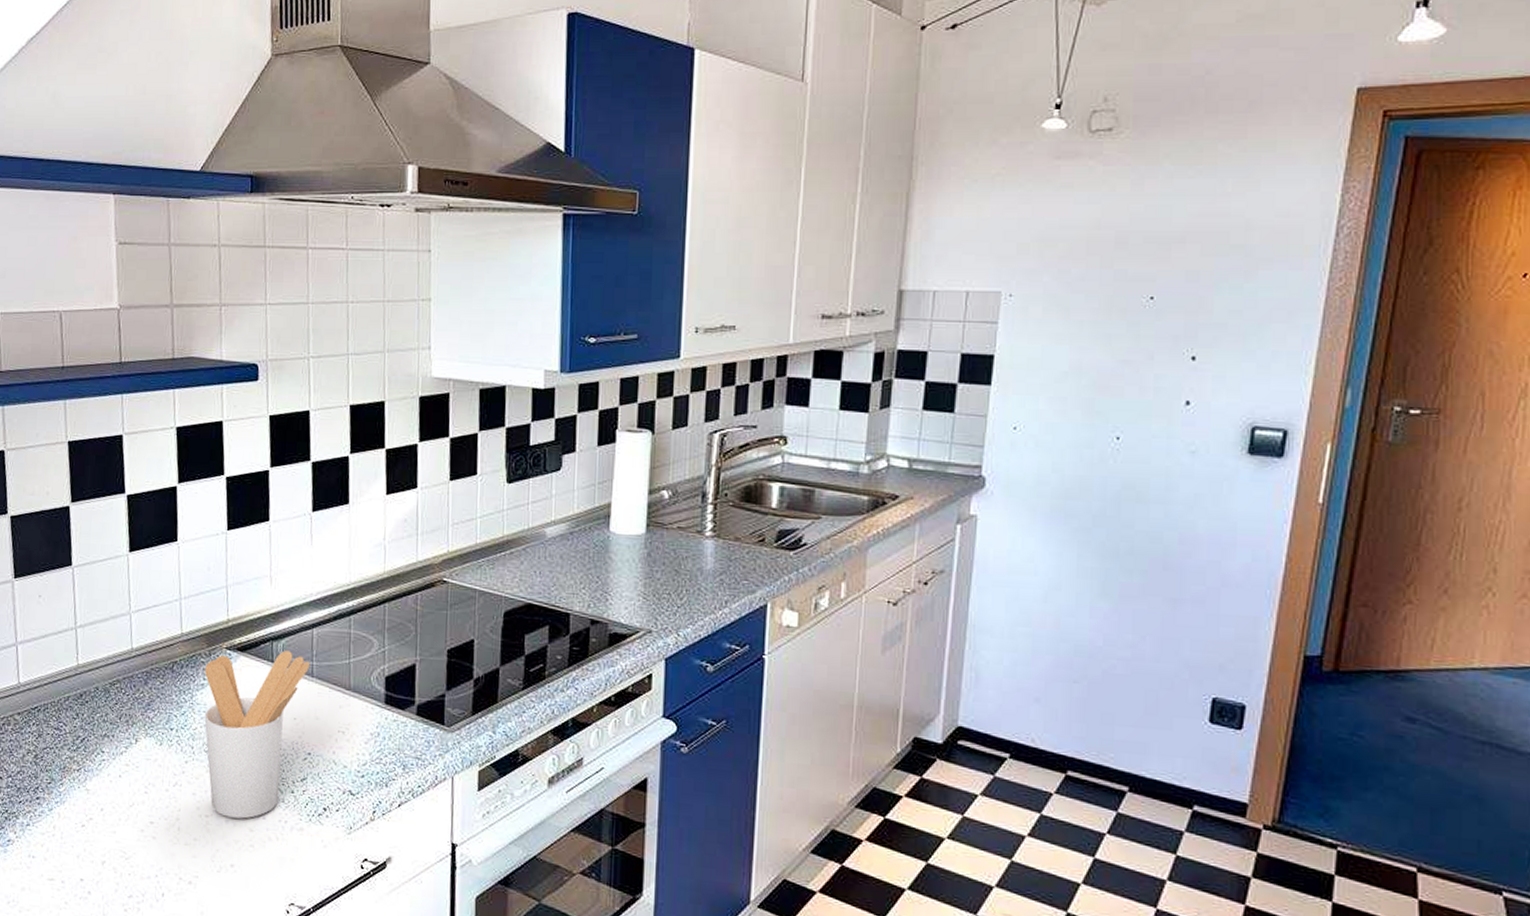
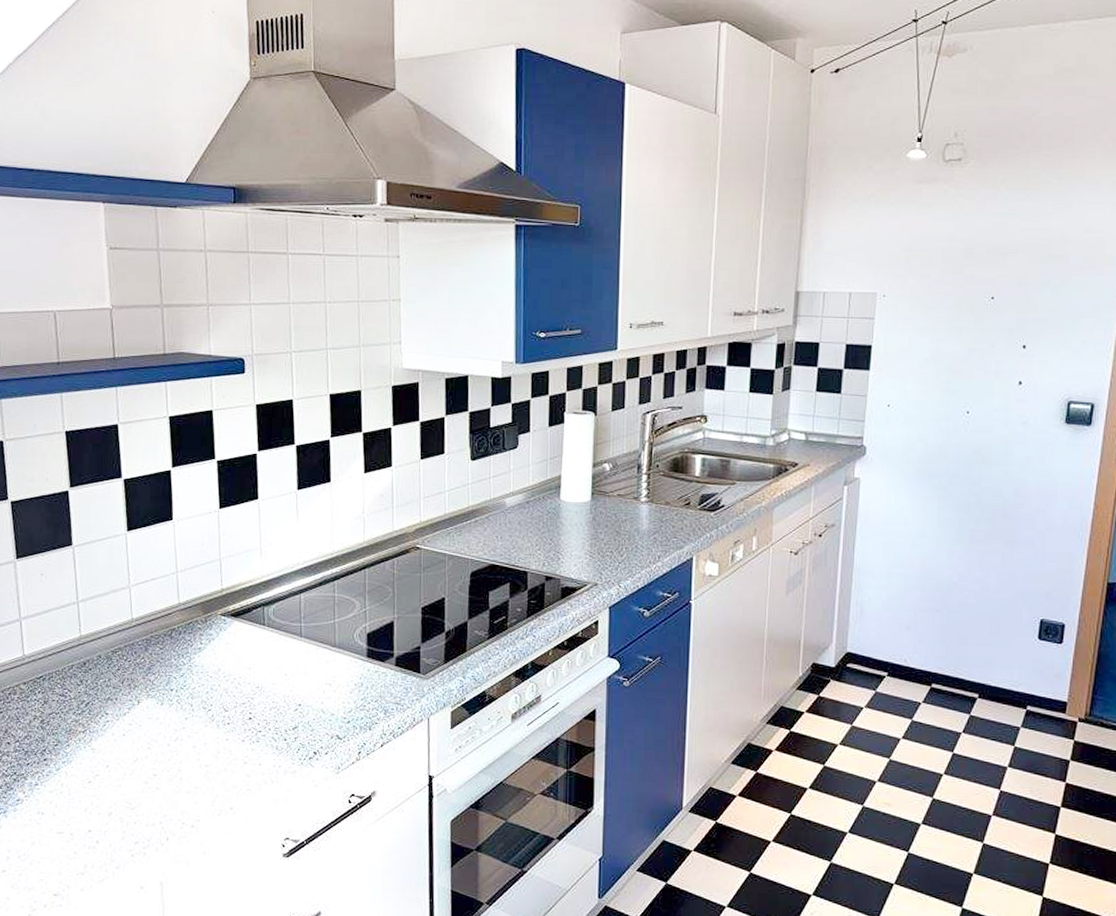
utensil holder: present [204,650,311,819] -> none [201,614,299,766]

